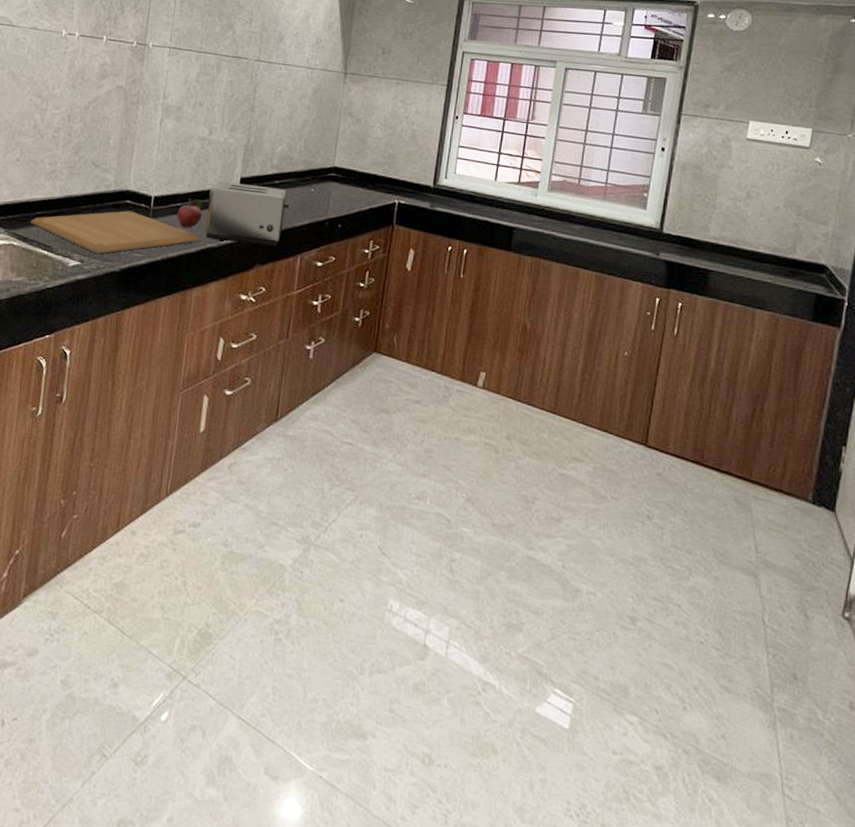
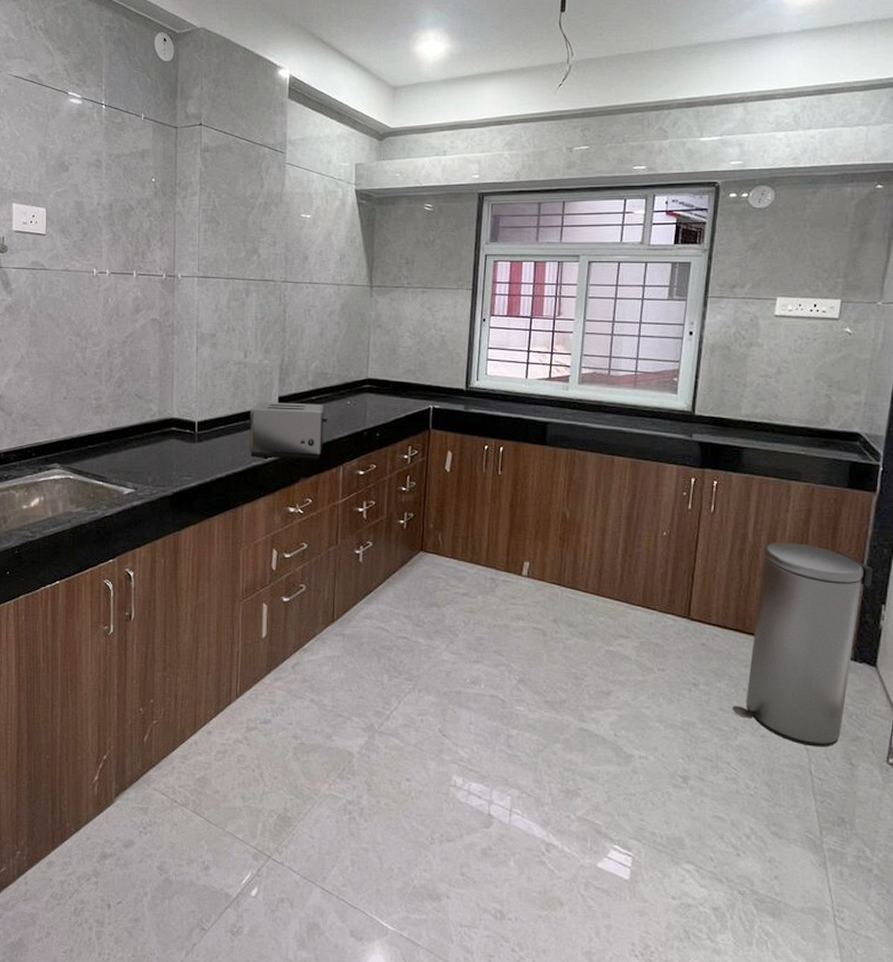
chopping board: present [30,210,200,254] -> none [83,437,245,481]
fruit: present [177,199,203,228] -> none [221,421,245,449]
pedal bin: none [685,371,834,595] -> present [732,542,873,747]

